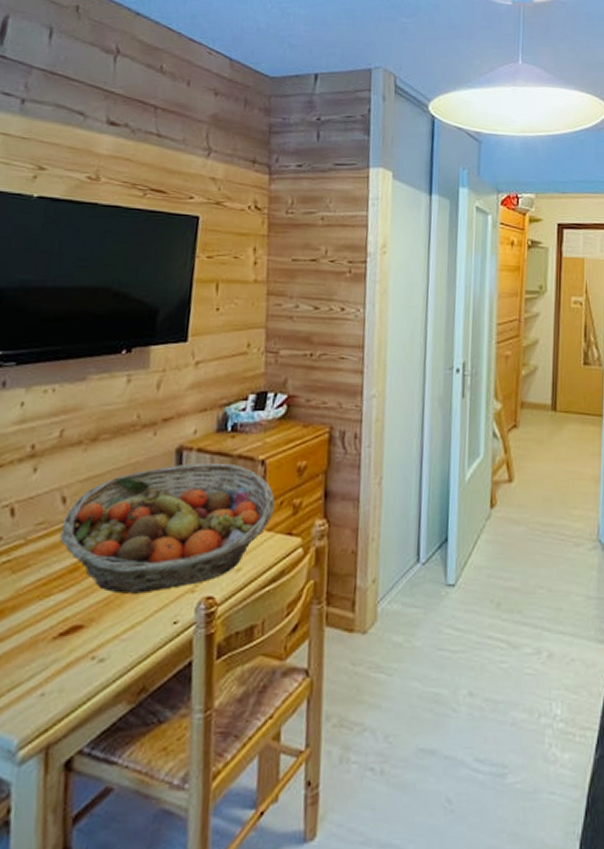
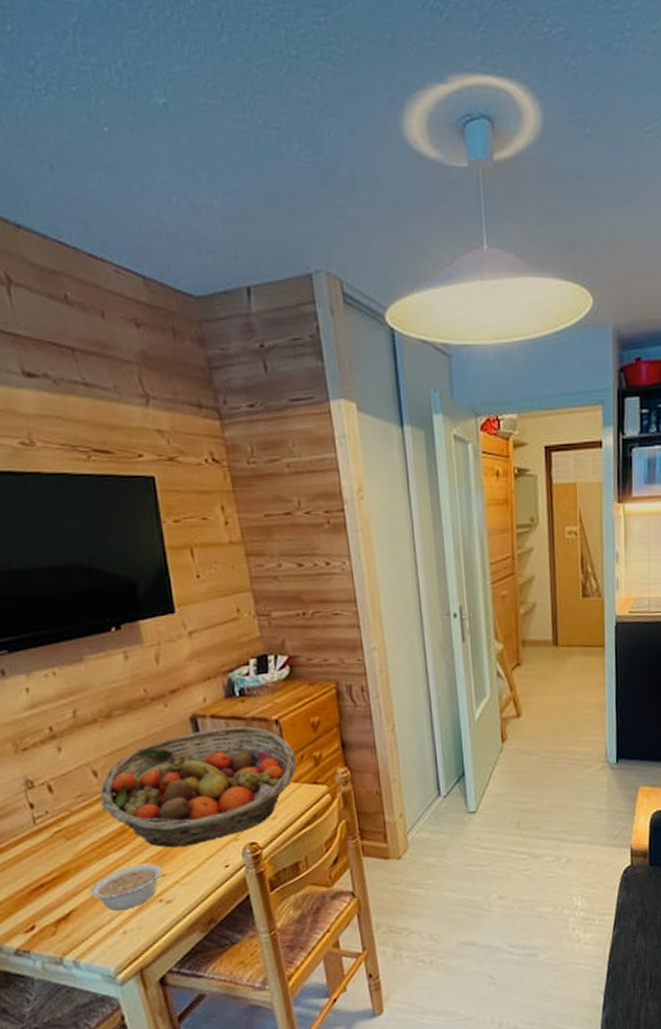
legume: none [19,610,109,665] -> present [90,863,167,910]

